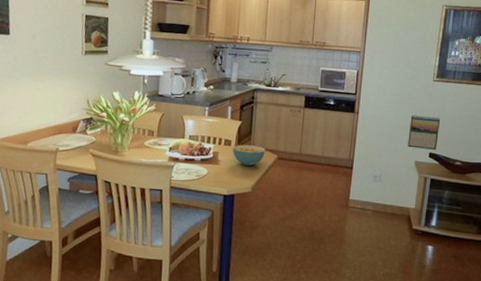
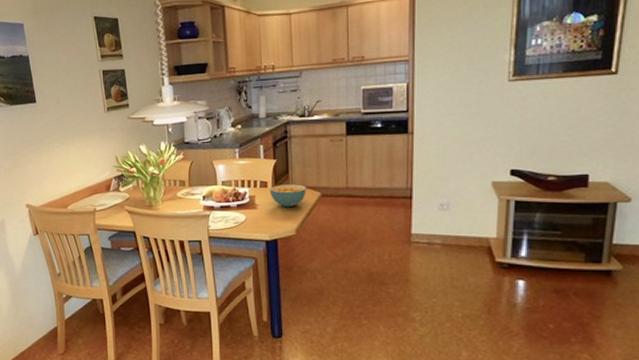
calendar: present [407,115,441,150] -> none [480,124,523,167]

